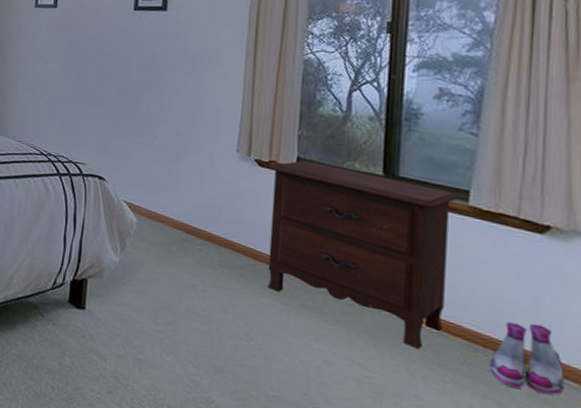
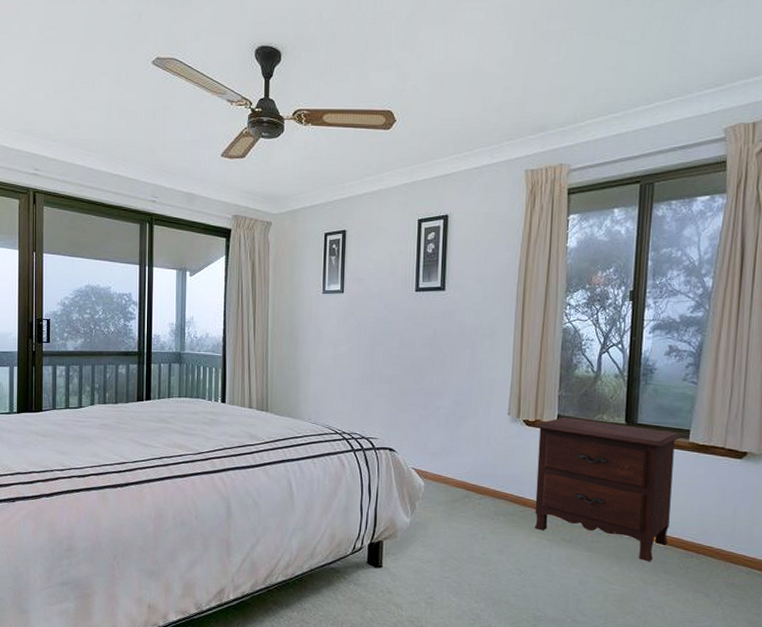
boots: present [489,322,565,396] -> none [700,530,753,583]

